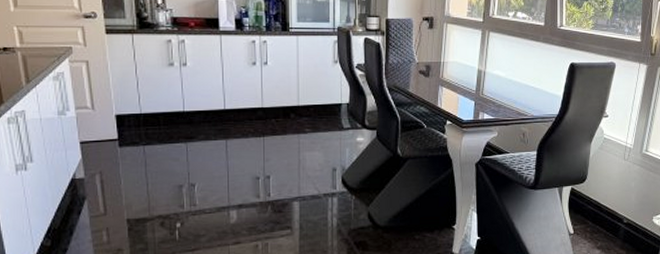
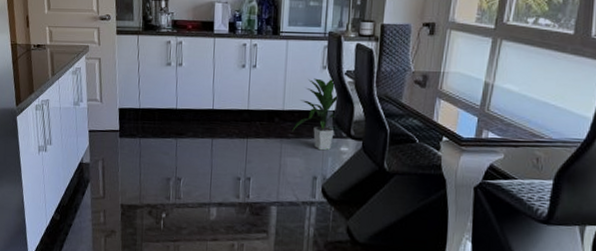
indoor plant: none [309,71,350,143] -> present [292,78,337,151]

